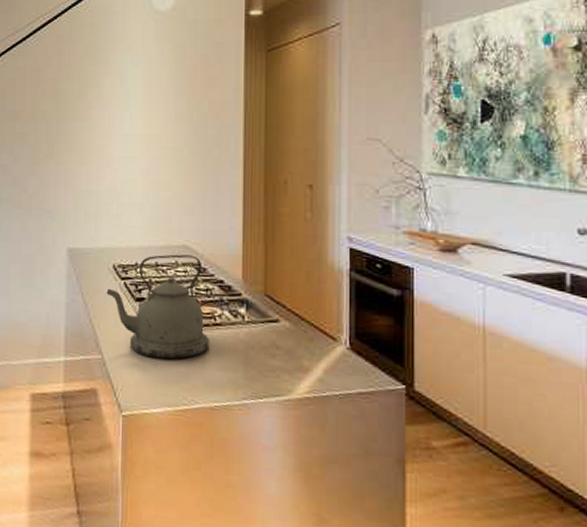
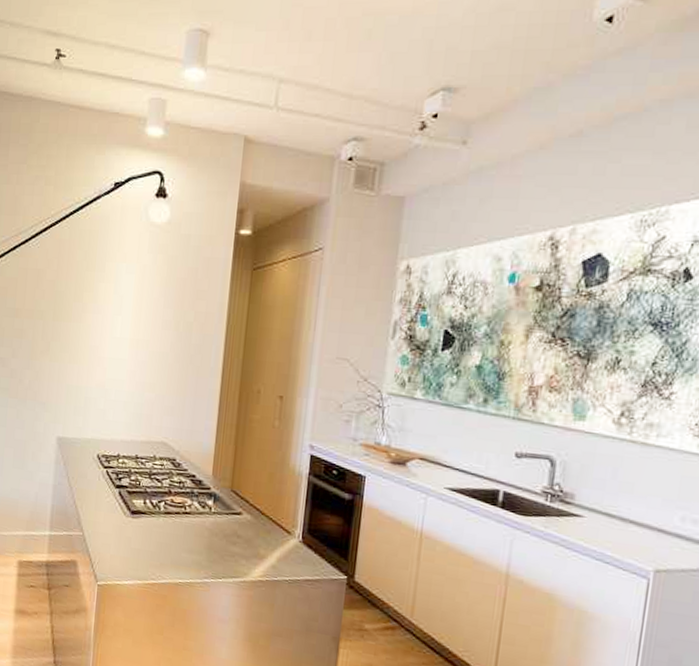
kettle: present [106,254,210,360] -> none [89,449,179,541]

